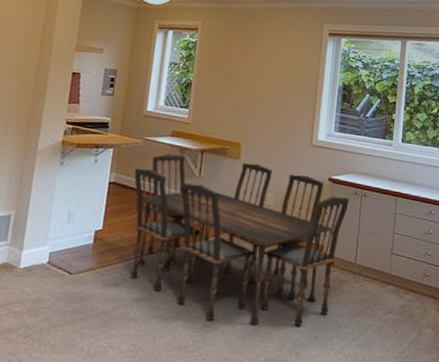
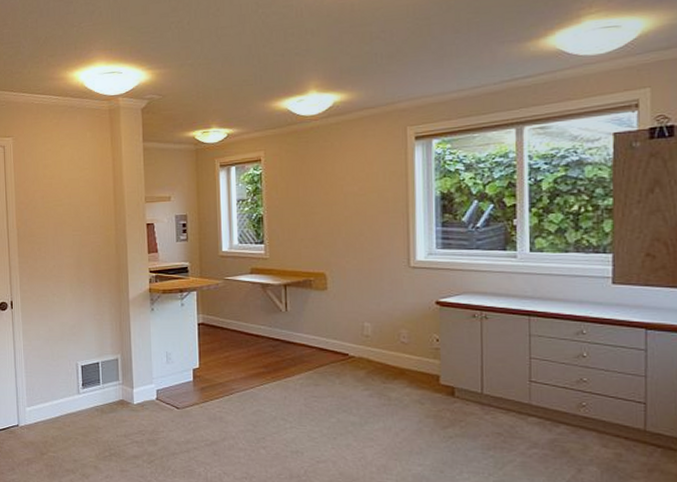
dining table: present [130,153,349,326] -> none [221,291,465,459]

